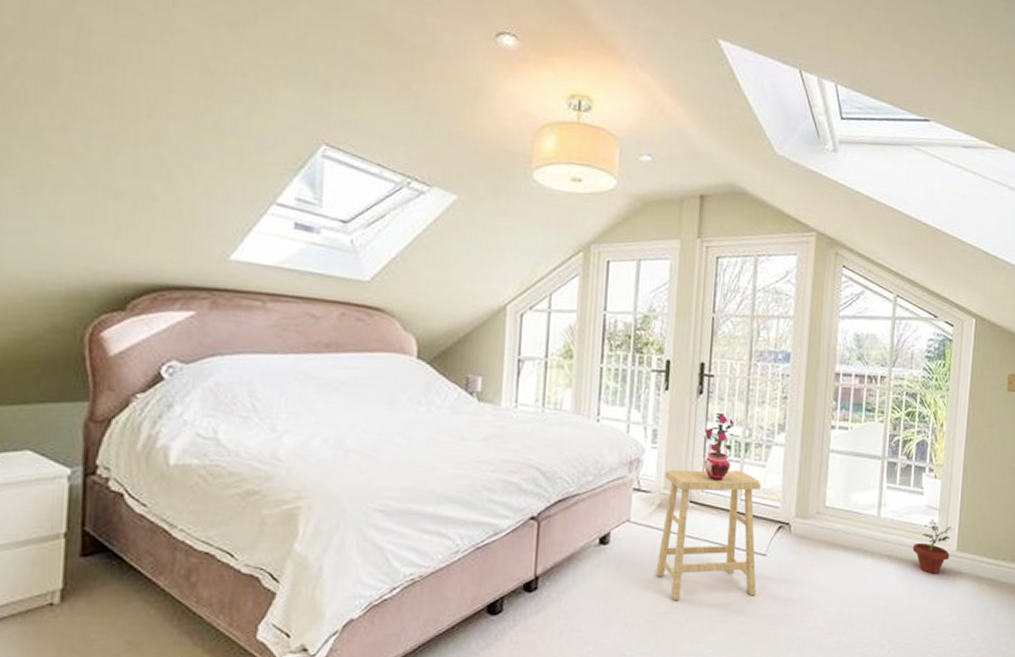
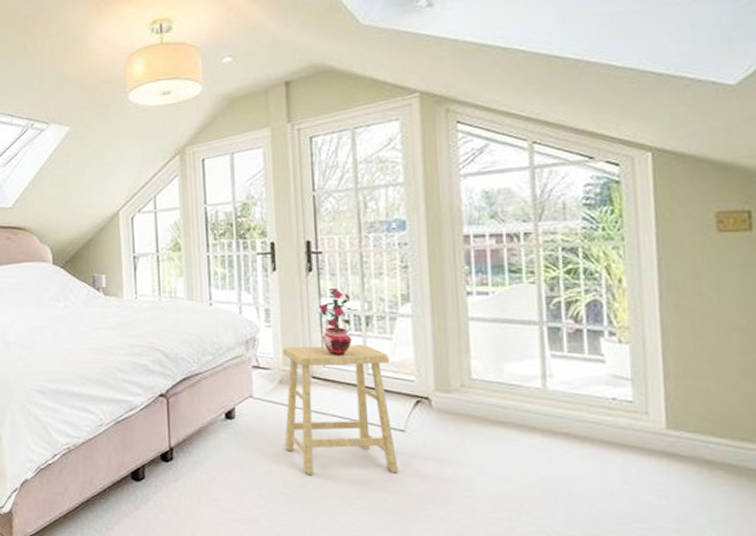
potted plant: present [912,519,953,574] -> none [598,390,657,456]

